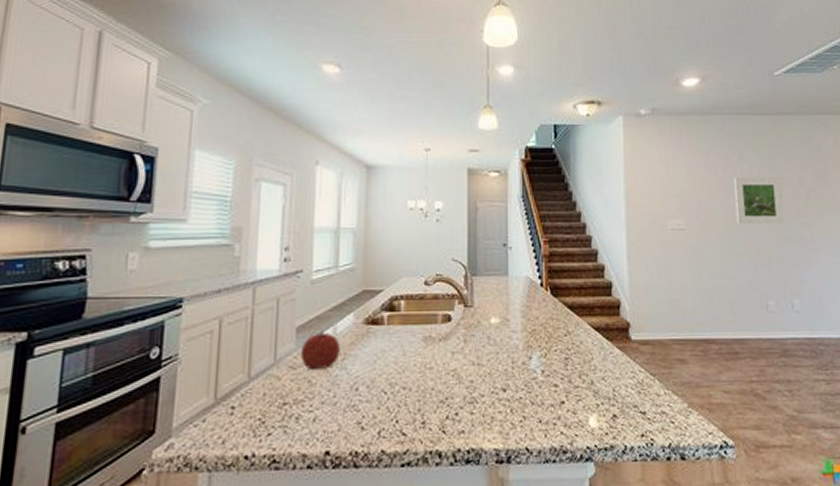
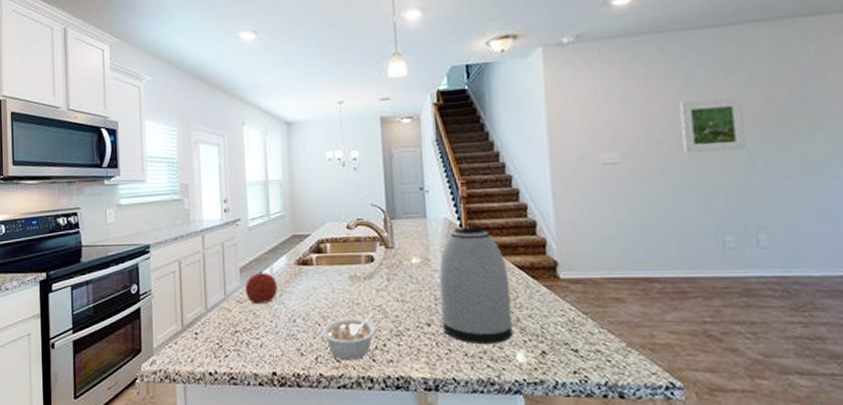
legume: none [387,376,449,434] -> present [321,311,377,361]
kettle: none [517,286,587,409] -> present [439,227,513,344]

